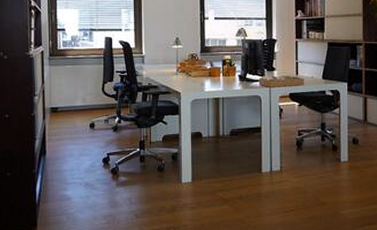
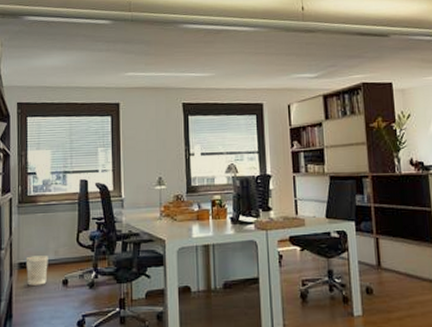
wastebasket: none [57,102,77,127] -> present [25,255,48,286]

